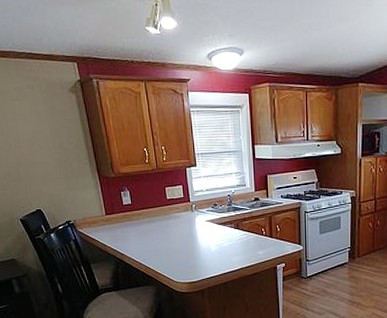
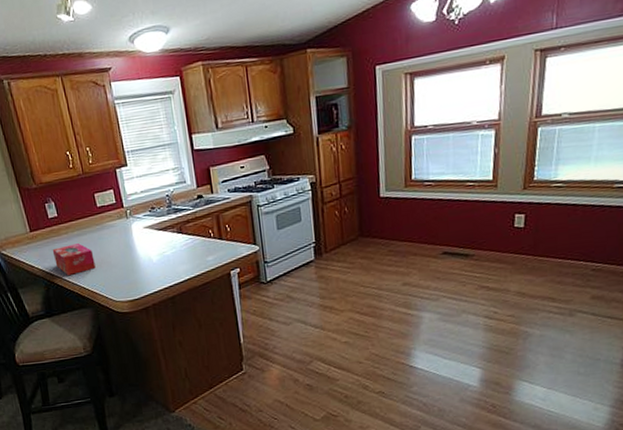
tissue box: none [124,229,161,256] -> present [52,243,96,275]

